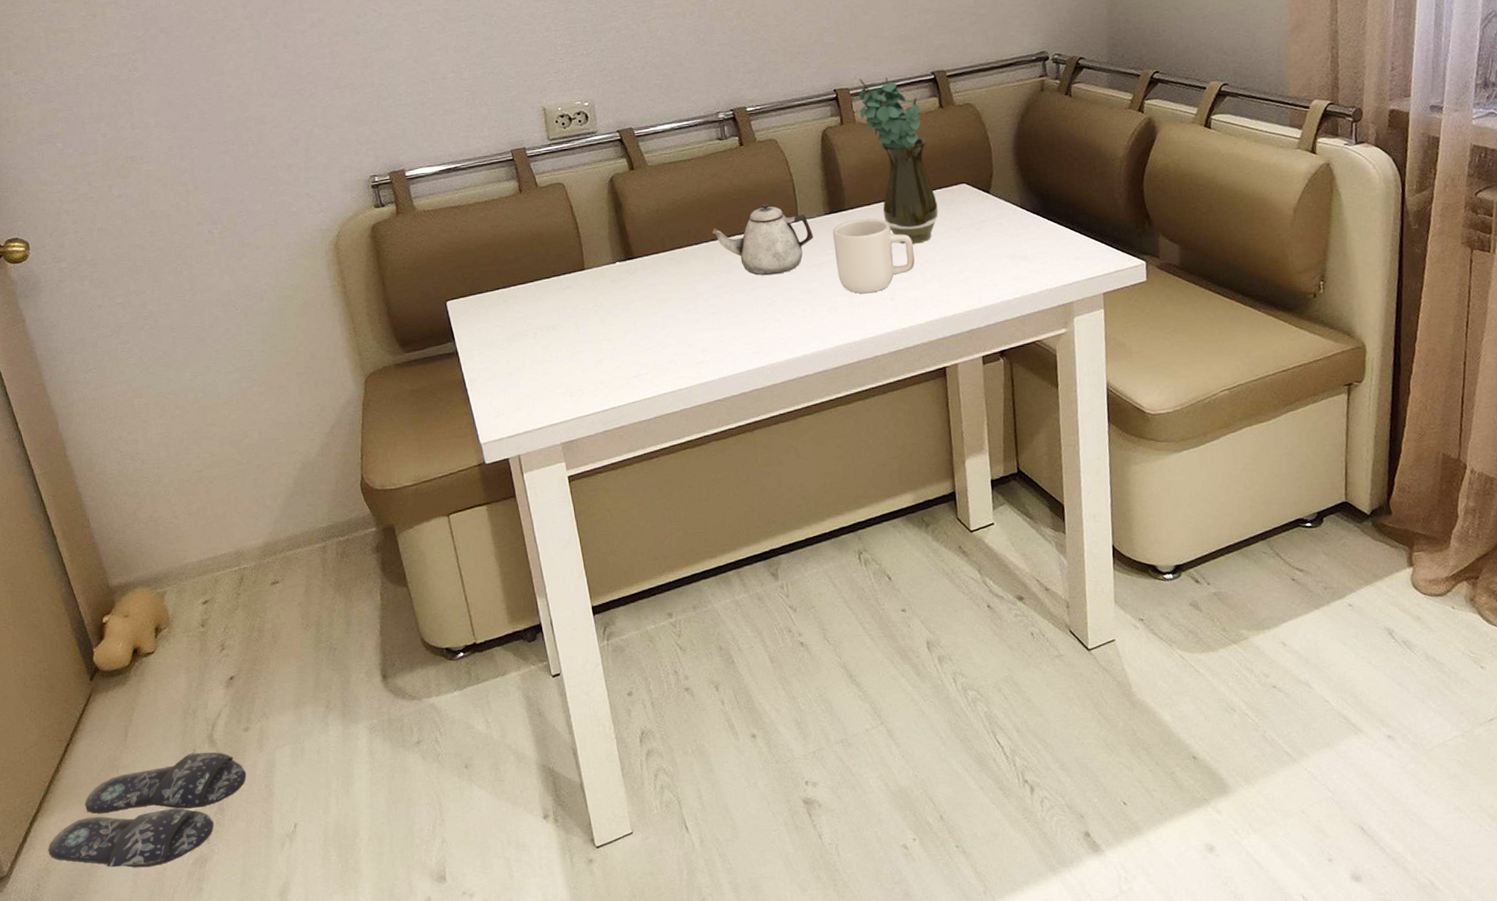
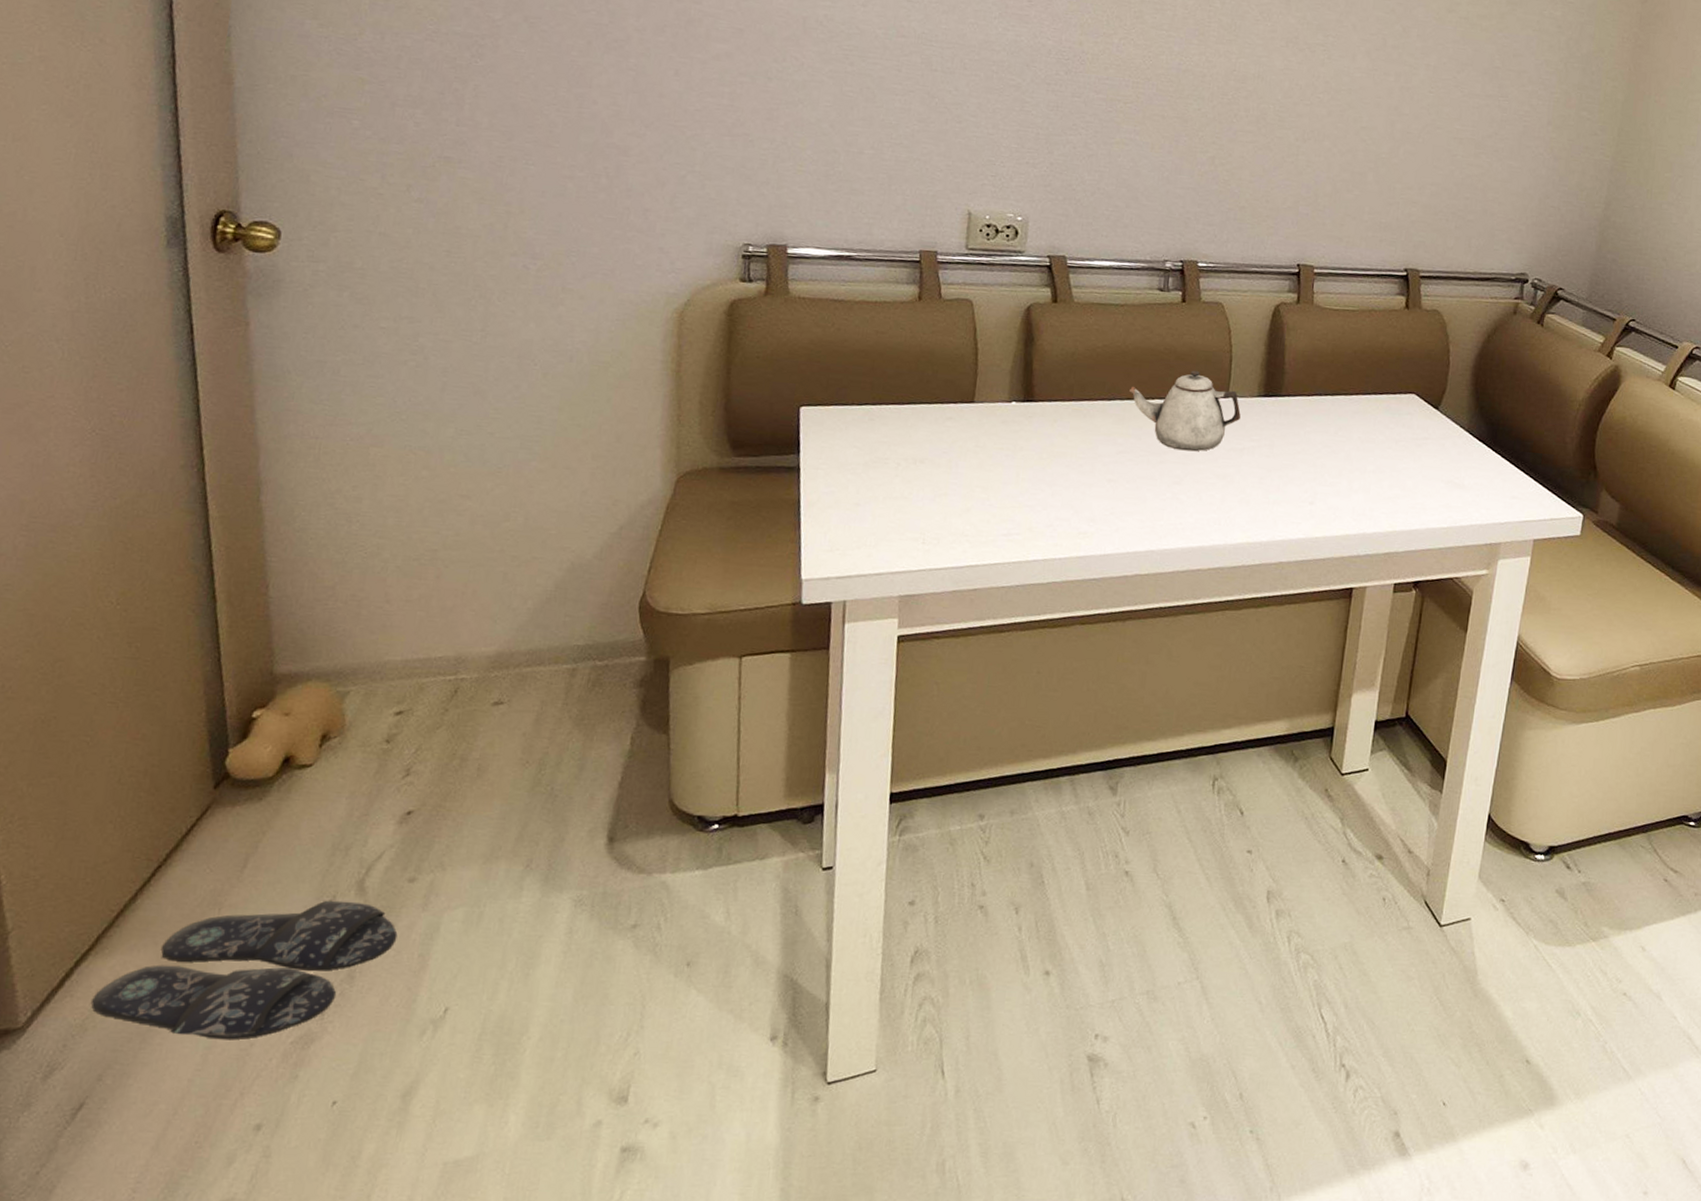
mug: present [832,218,915,294] -> none [1258,408,1347,492]
vase: present [858,77,939,244] -> none [1319,258,1386,448]

